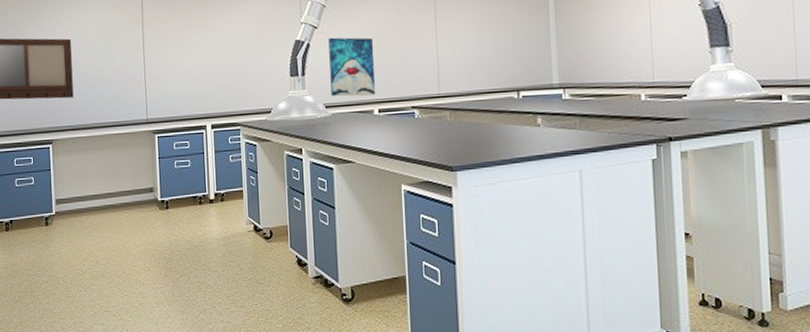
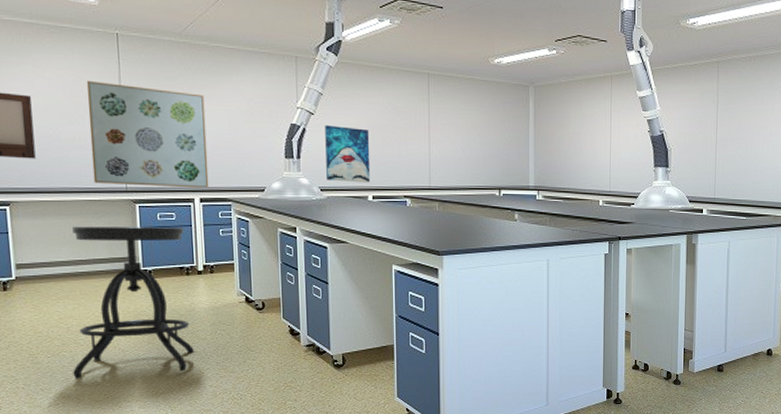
stool: none [100,156,206,313] -> present [72,226,194,379]
wall art: none [115,18,220,117] -> present [86,80,209,188]

